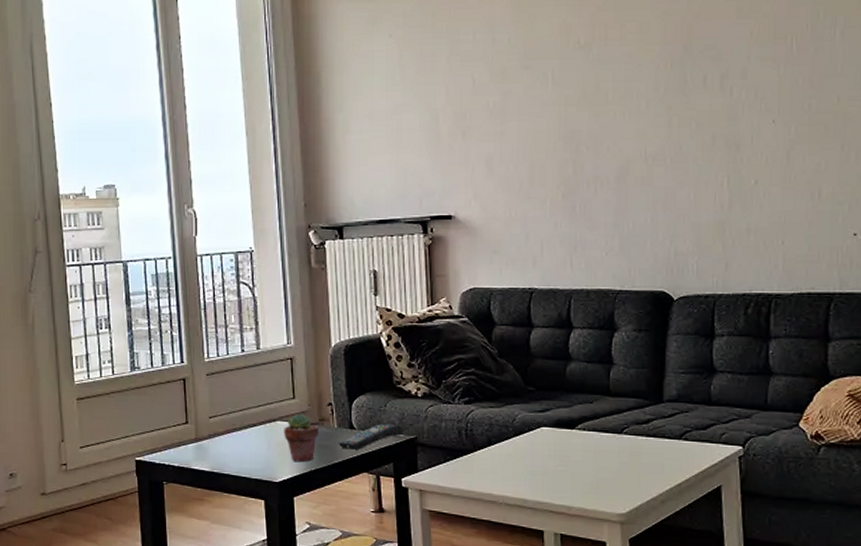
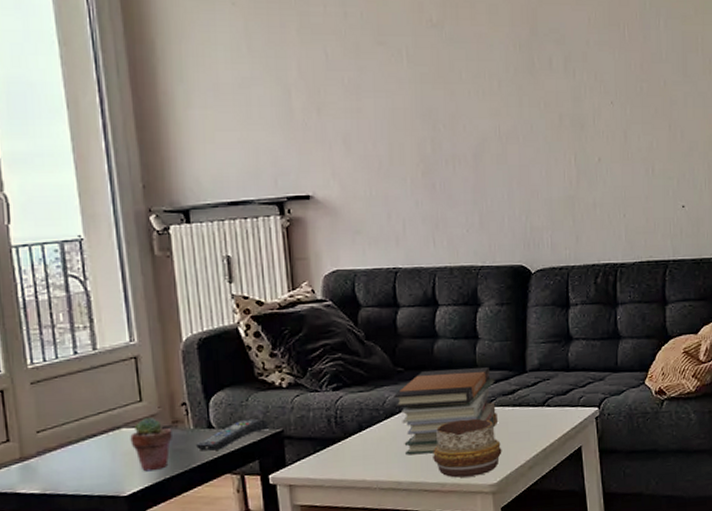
book stack: none [524,393,629,475] -> present [394,366,497,455]
decorative bowl: none [560,444,633,504] -> present [433,418,502,478]

